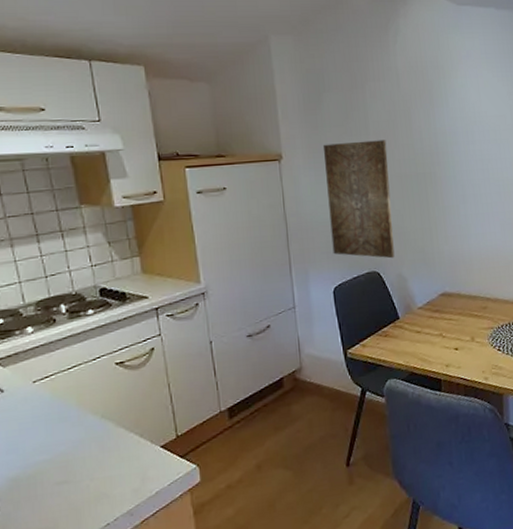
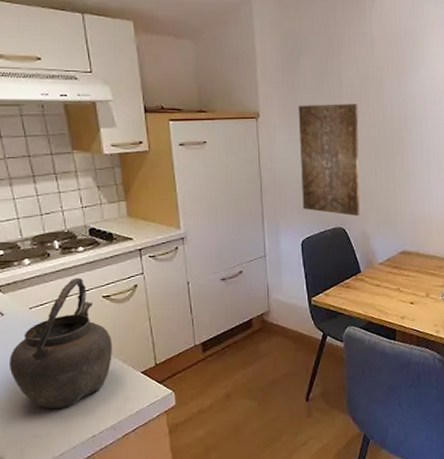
kettle: none [10,343,128,497] -> present [10,277,113,409]

